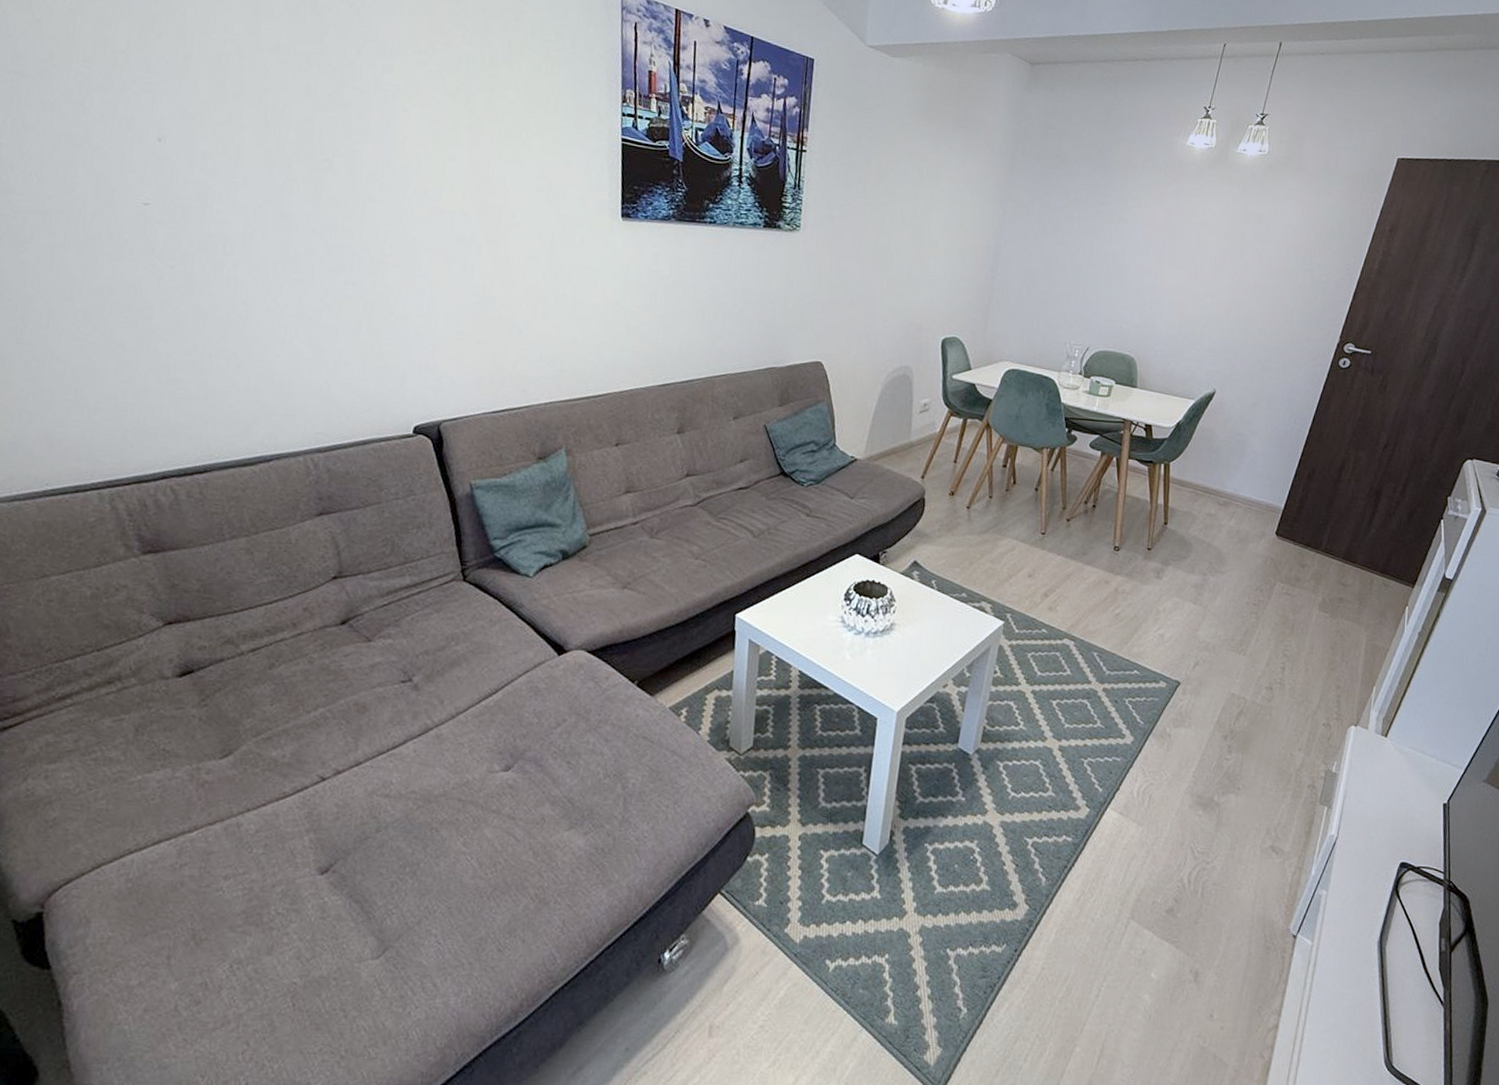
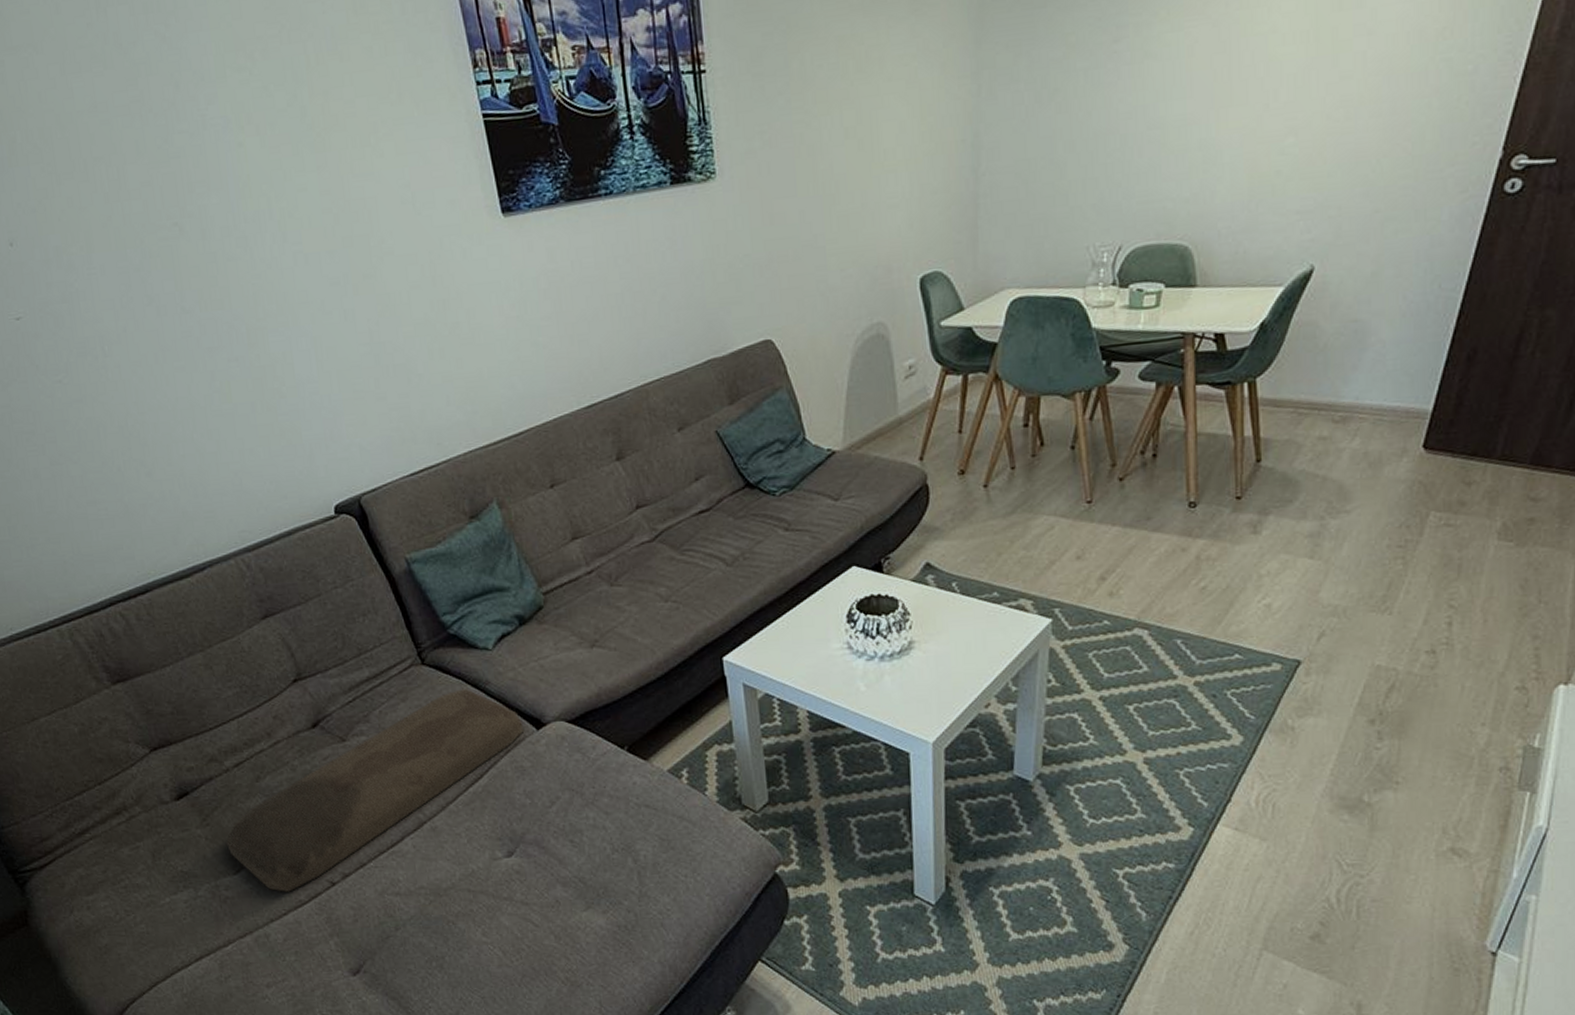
cushion: none [220,608,546,783] -> present [226,689,523,892]

